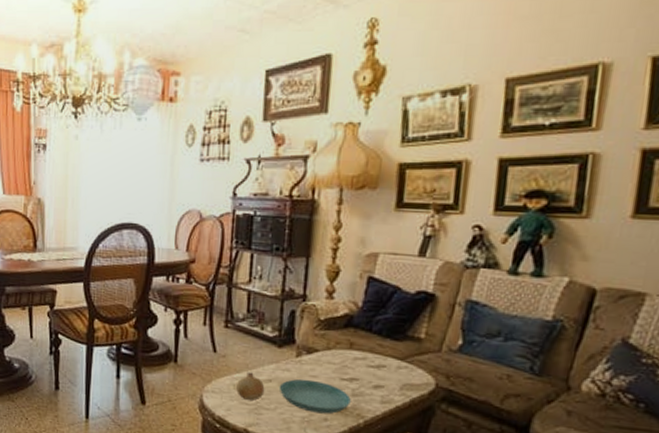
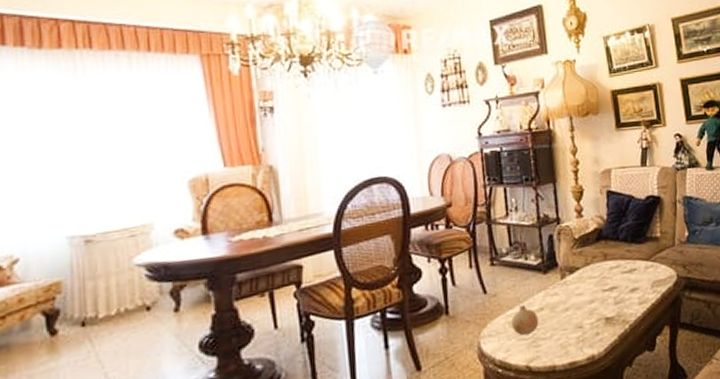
saucer: present [279,379,351,414] -> none [551,297,615,331]

